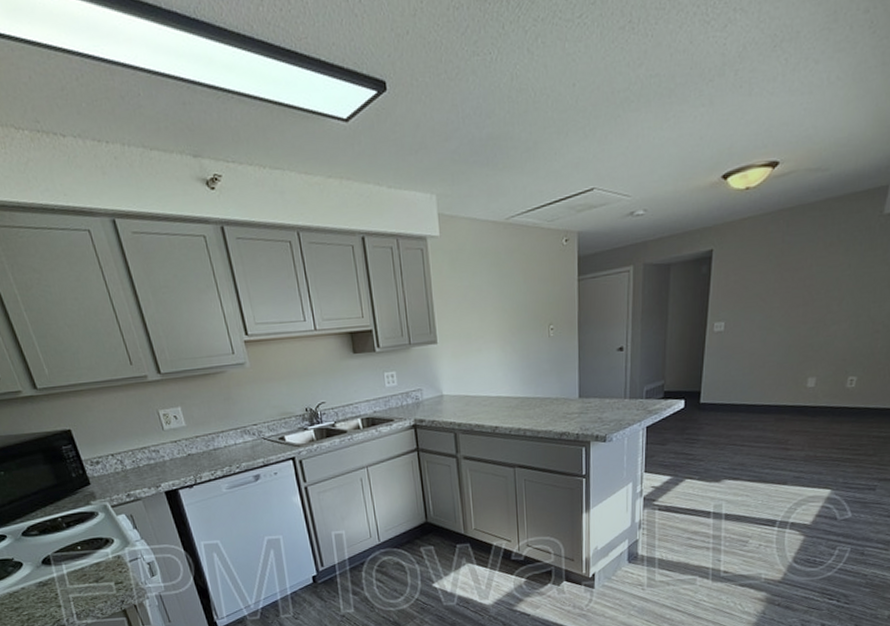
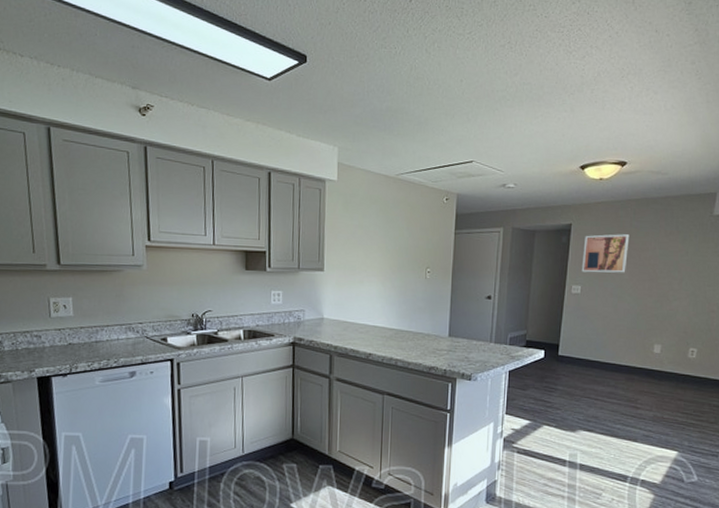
wall art: none [725,253,781,306] -> present [581,234,630,273]

